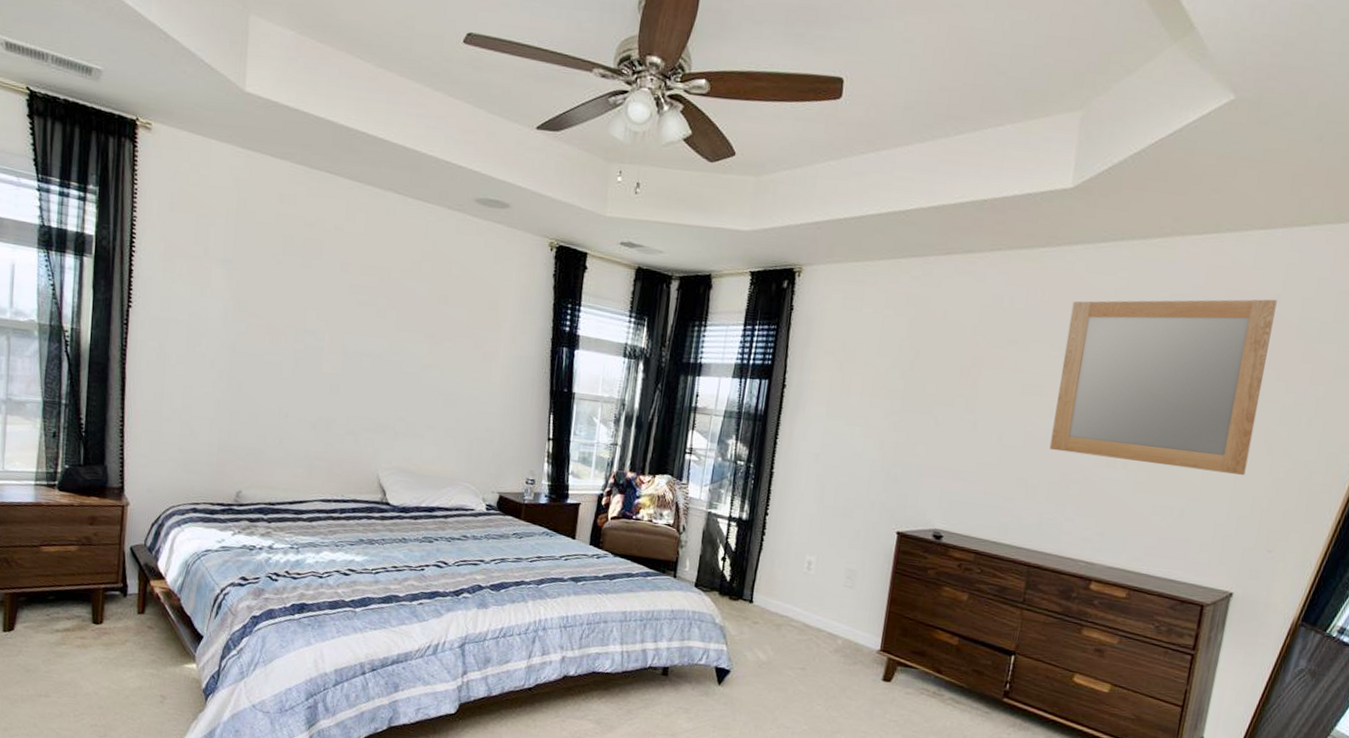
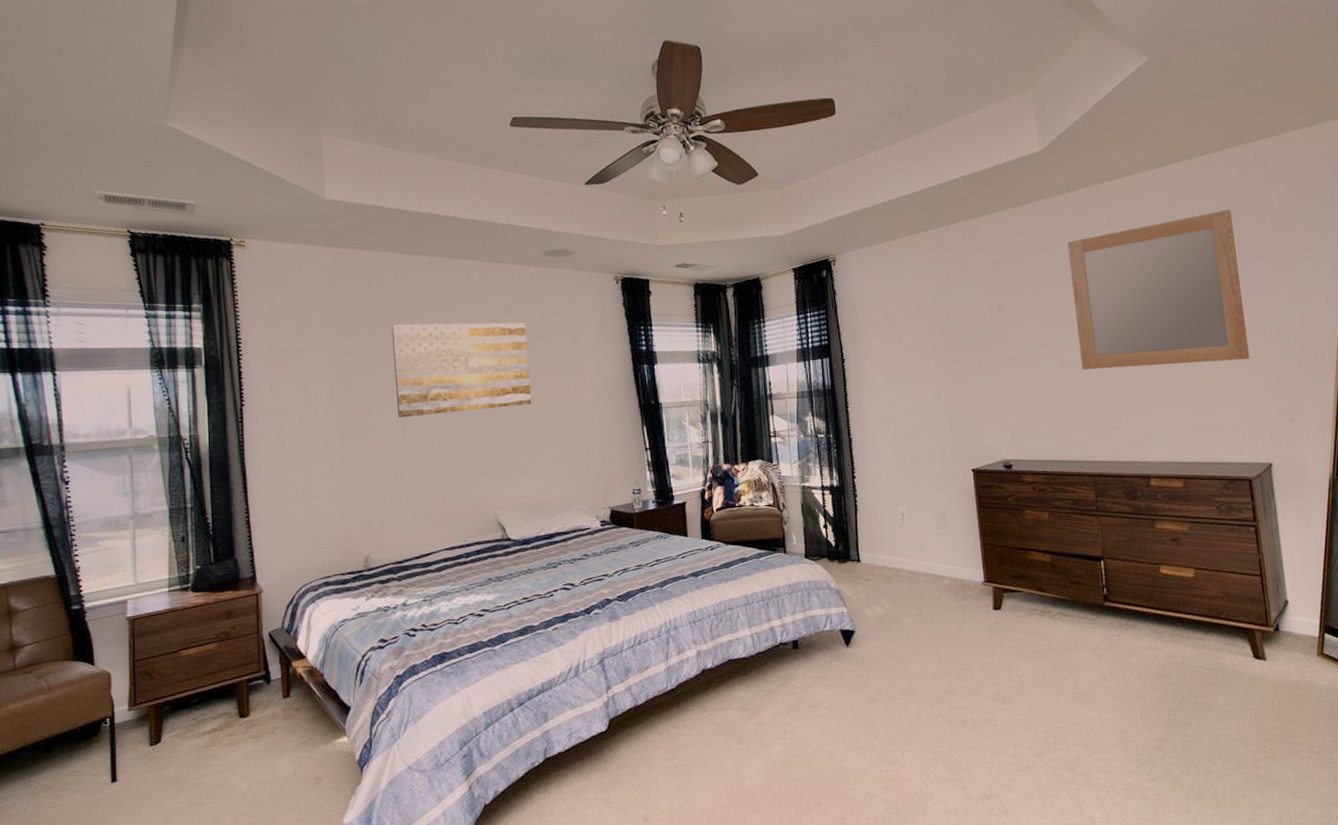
wall art: none [291,249,443,367] -> present [391,322,532,418]

